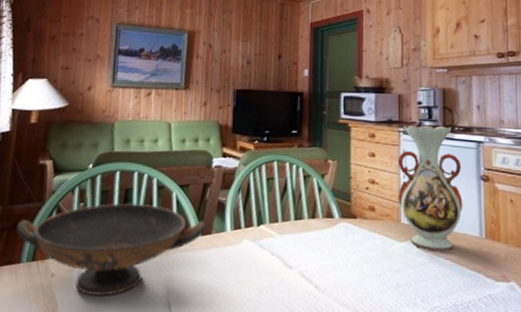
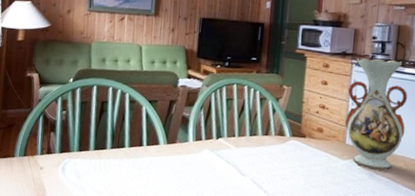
decorative bowl: present [16,203,206,296] -> none [10,112,171,188]

